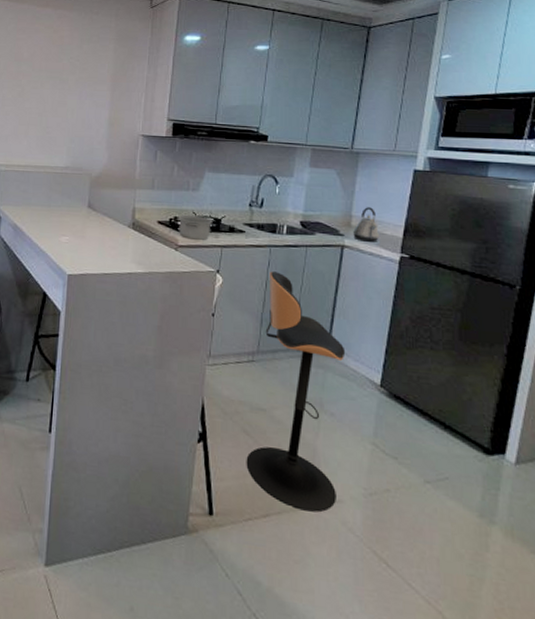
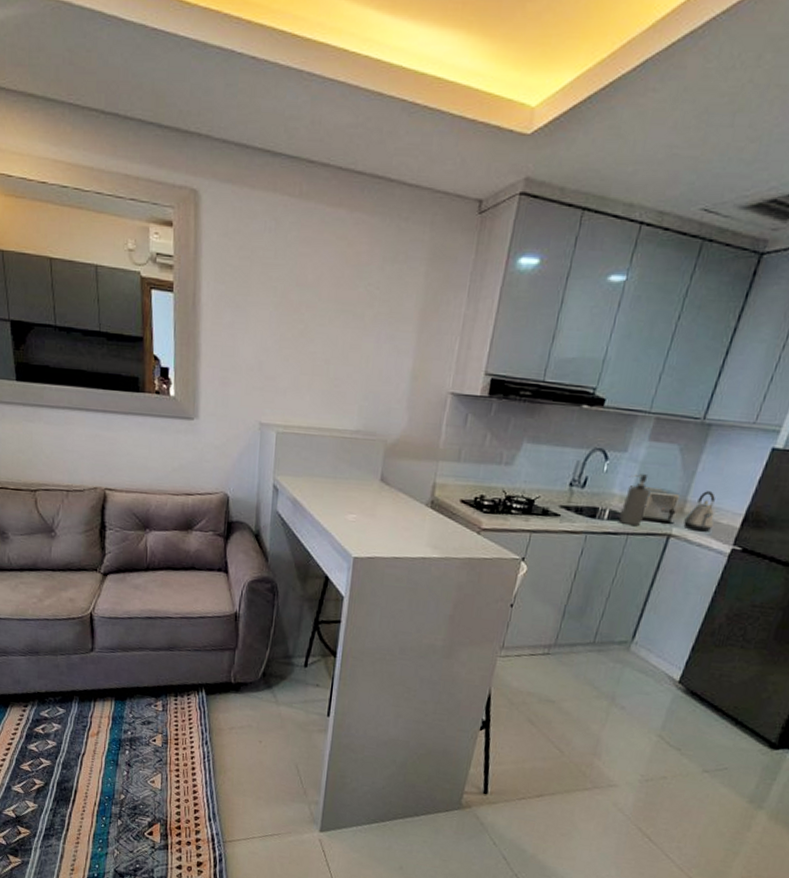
cooking pot: present [178,214,213,241] -> none [484,493,525,525]
bar stool: present [246,271,346,512] -> none [527,560,650,794]
soap dispenser: none [296,194,319,240] -> present [618,474,651,527]
toaster: none [300,203,346,236] -> present [629,484,681,524]

